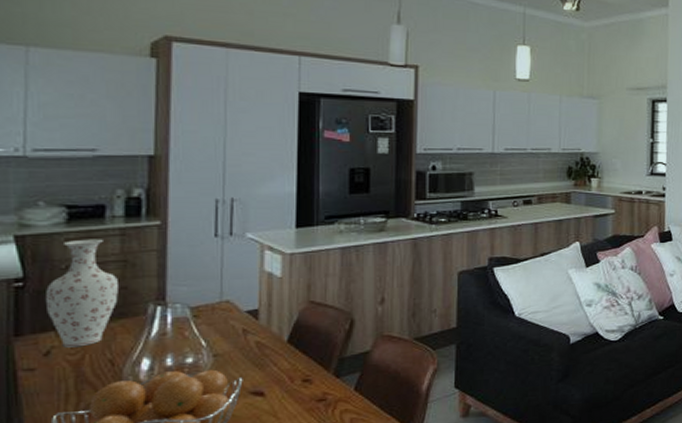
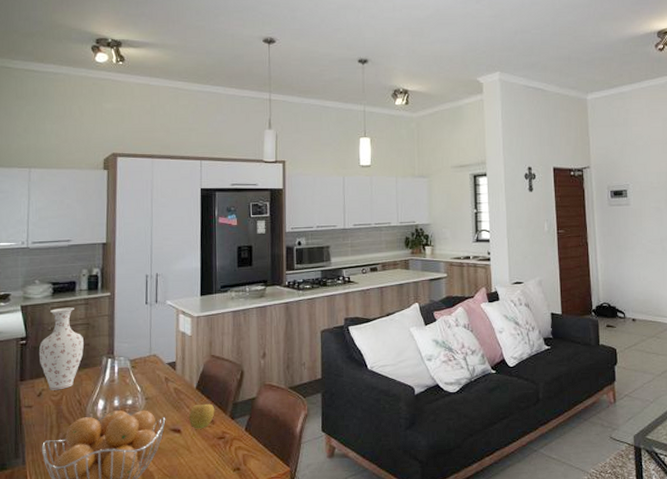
apple: none [275,359,314,391] -> present [188,403,215,429]

